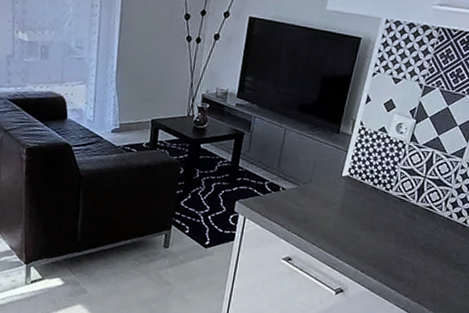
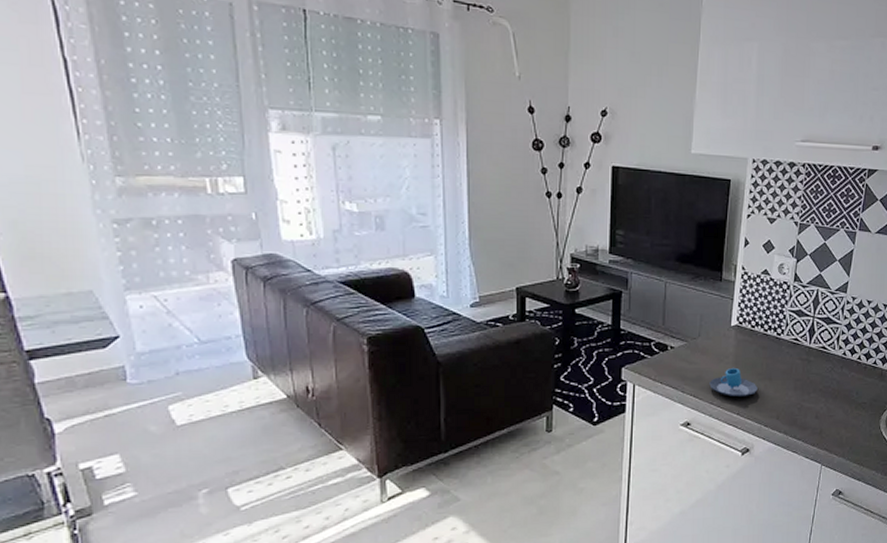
mug: none [314,215,360,242] -> present [709,368,758,396]

